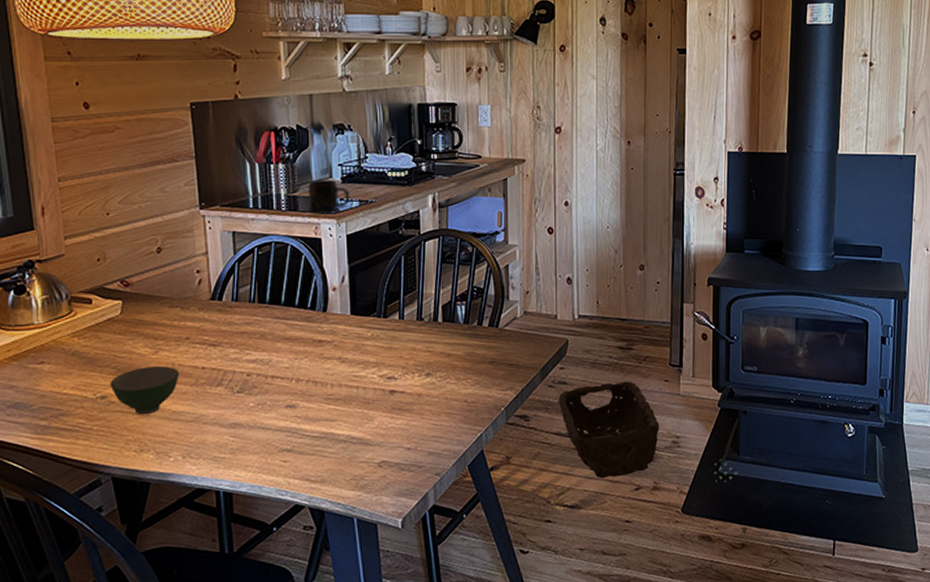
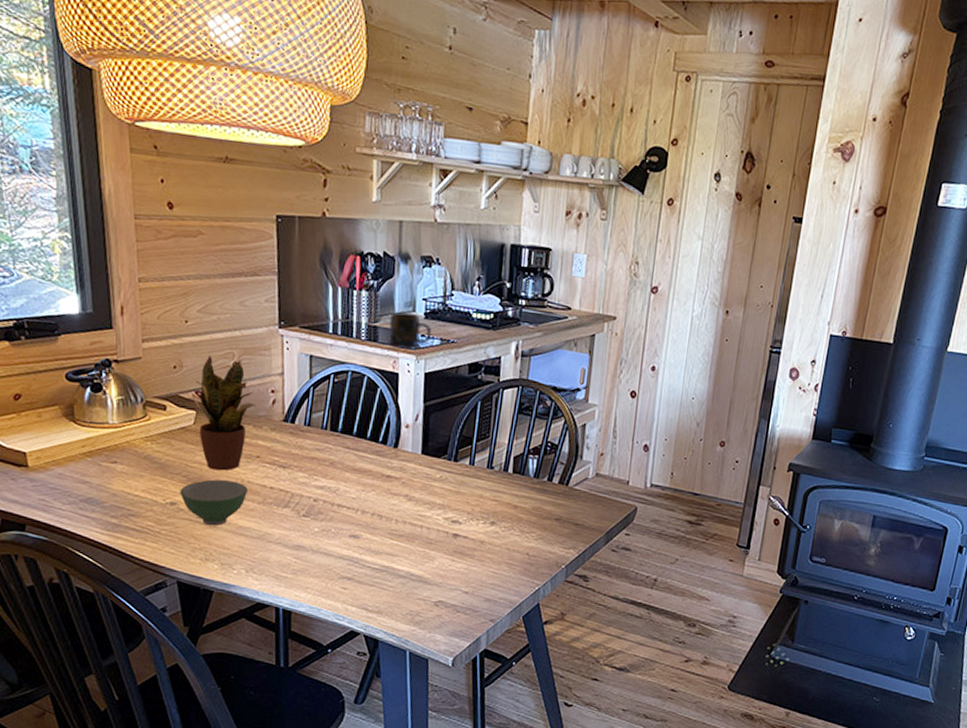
potted plant: none [117,244,183,358] -> present [192,355,257,471]
woven basket: present [558,381,660,479] -> none [619,555,718,647]

